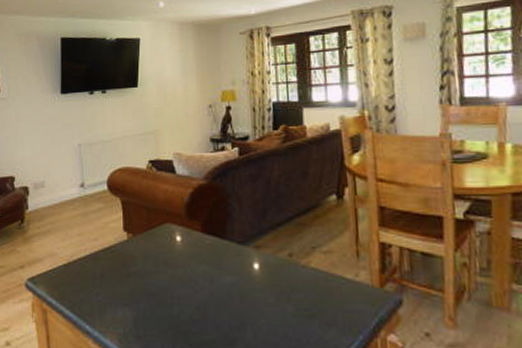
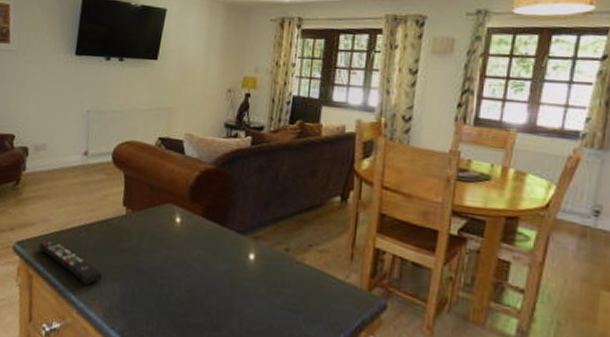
remote control: none [49,273,113,314] -> present [39,240,103,286]

